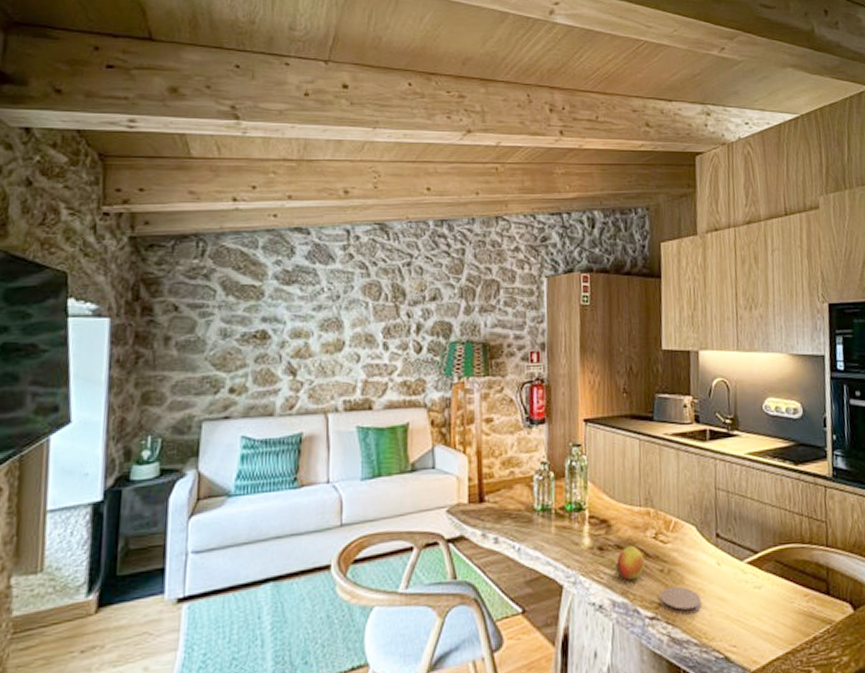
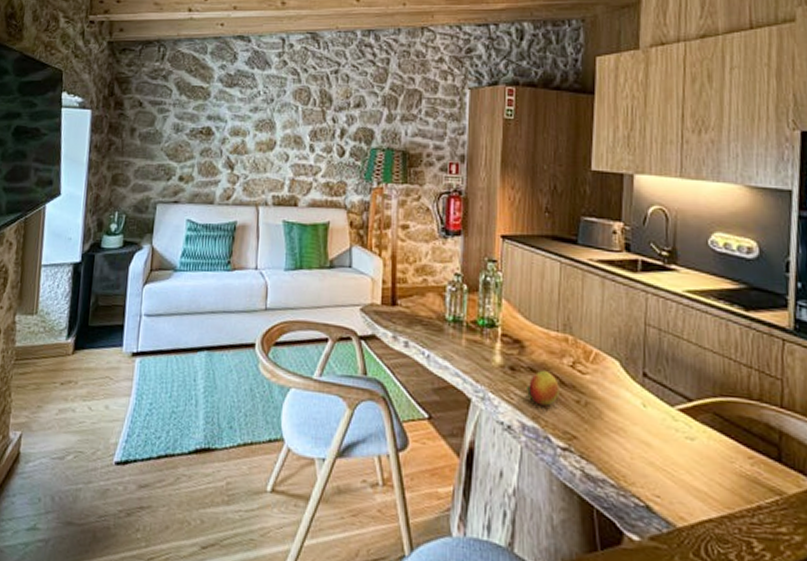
coaster: present [659,586,702,615] -> none [573,420,621,453]

